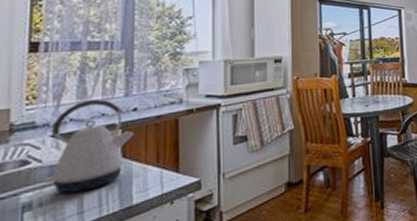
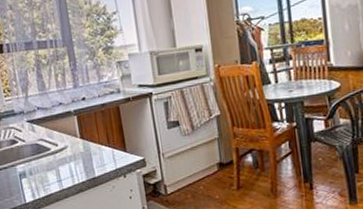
kettle: present [44,99,134,194] -> none [26,90,86,166]

